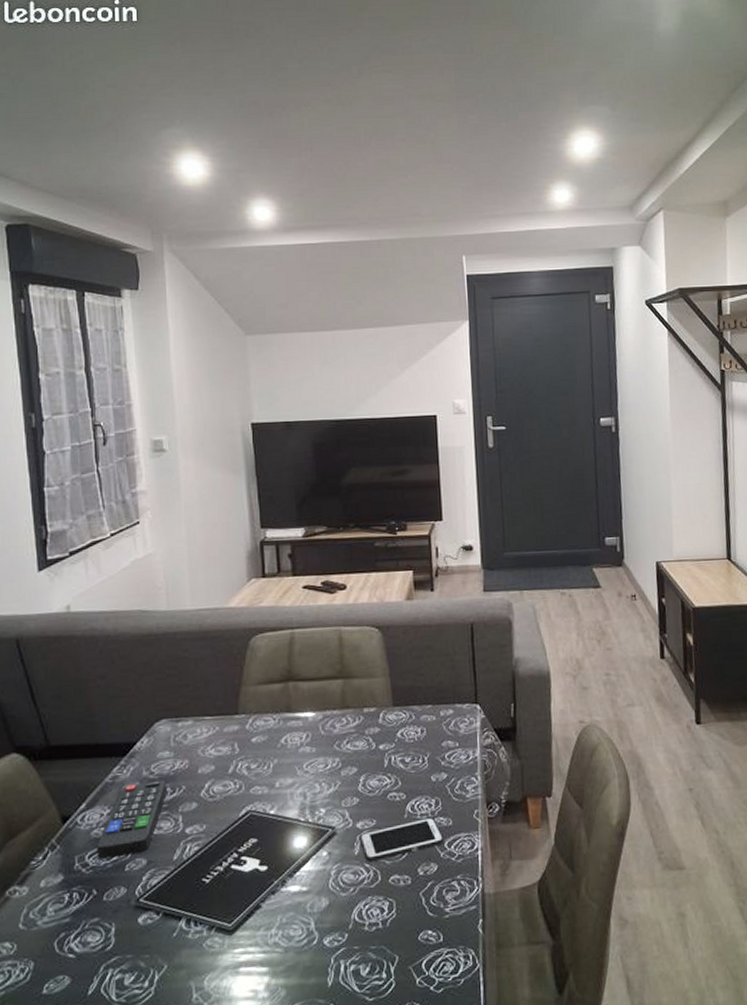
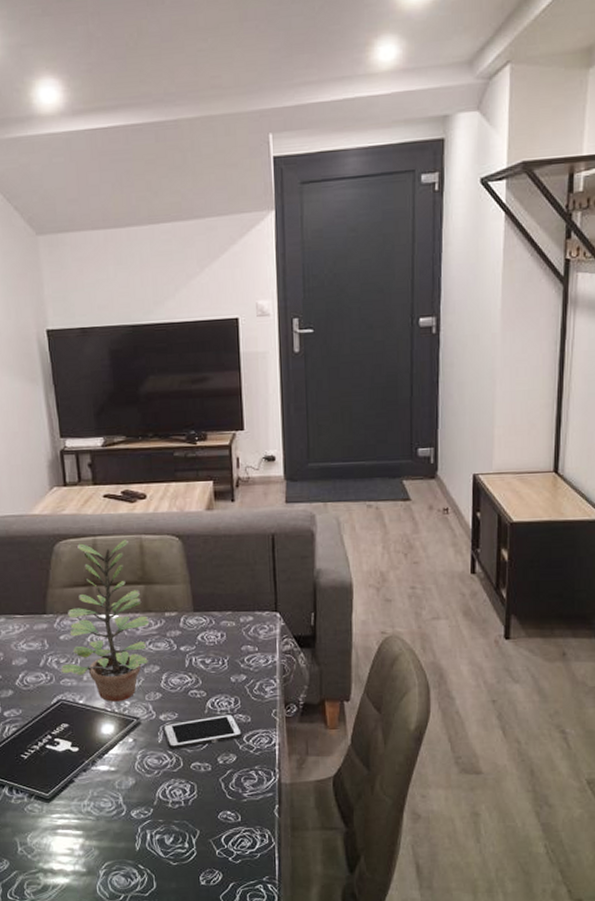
plant: none [251,632,348,811] -> present [61,540,150,702]

